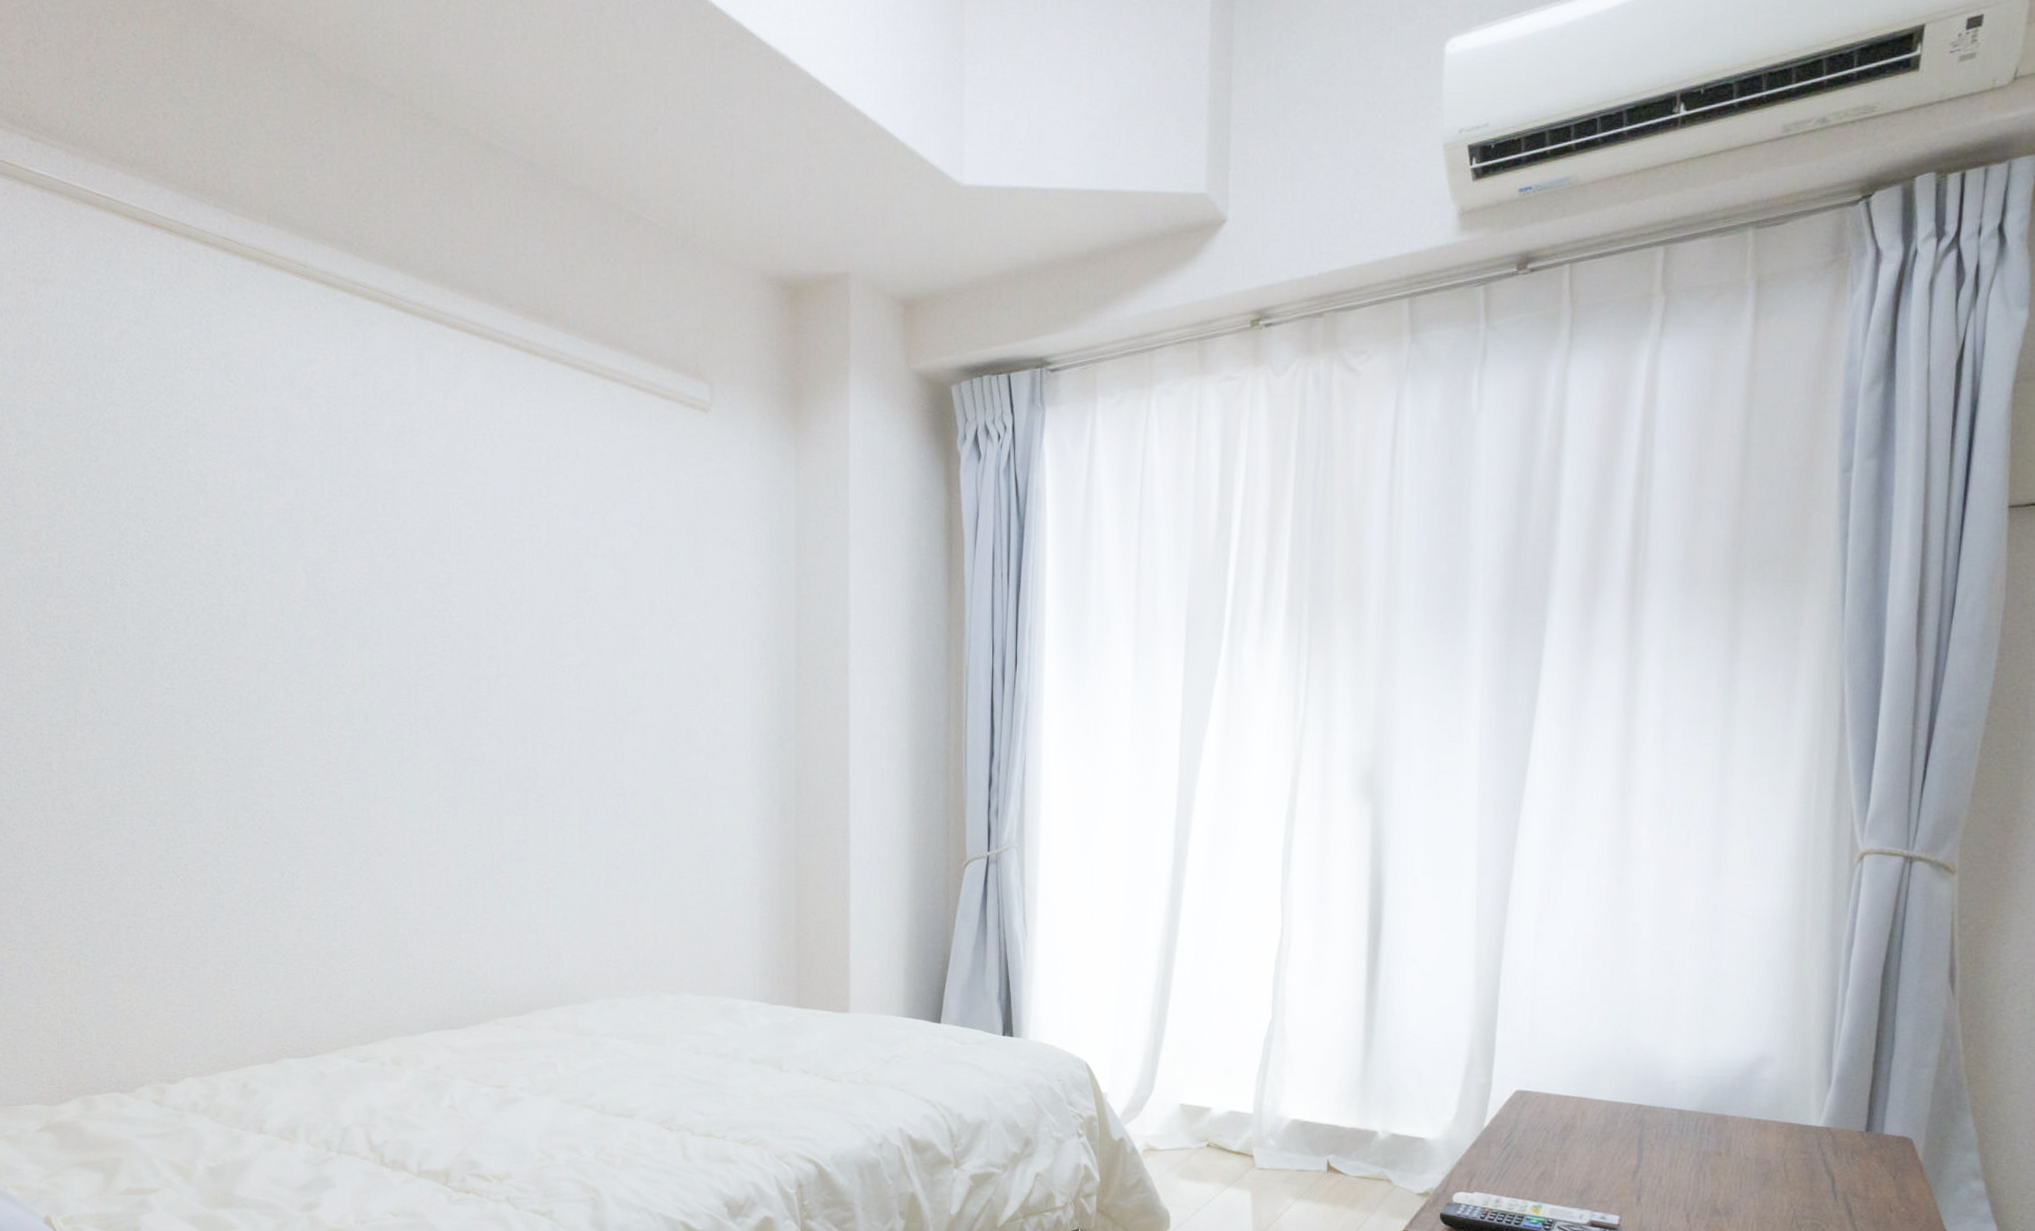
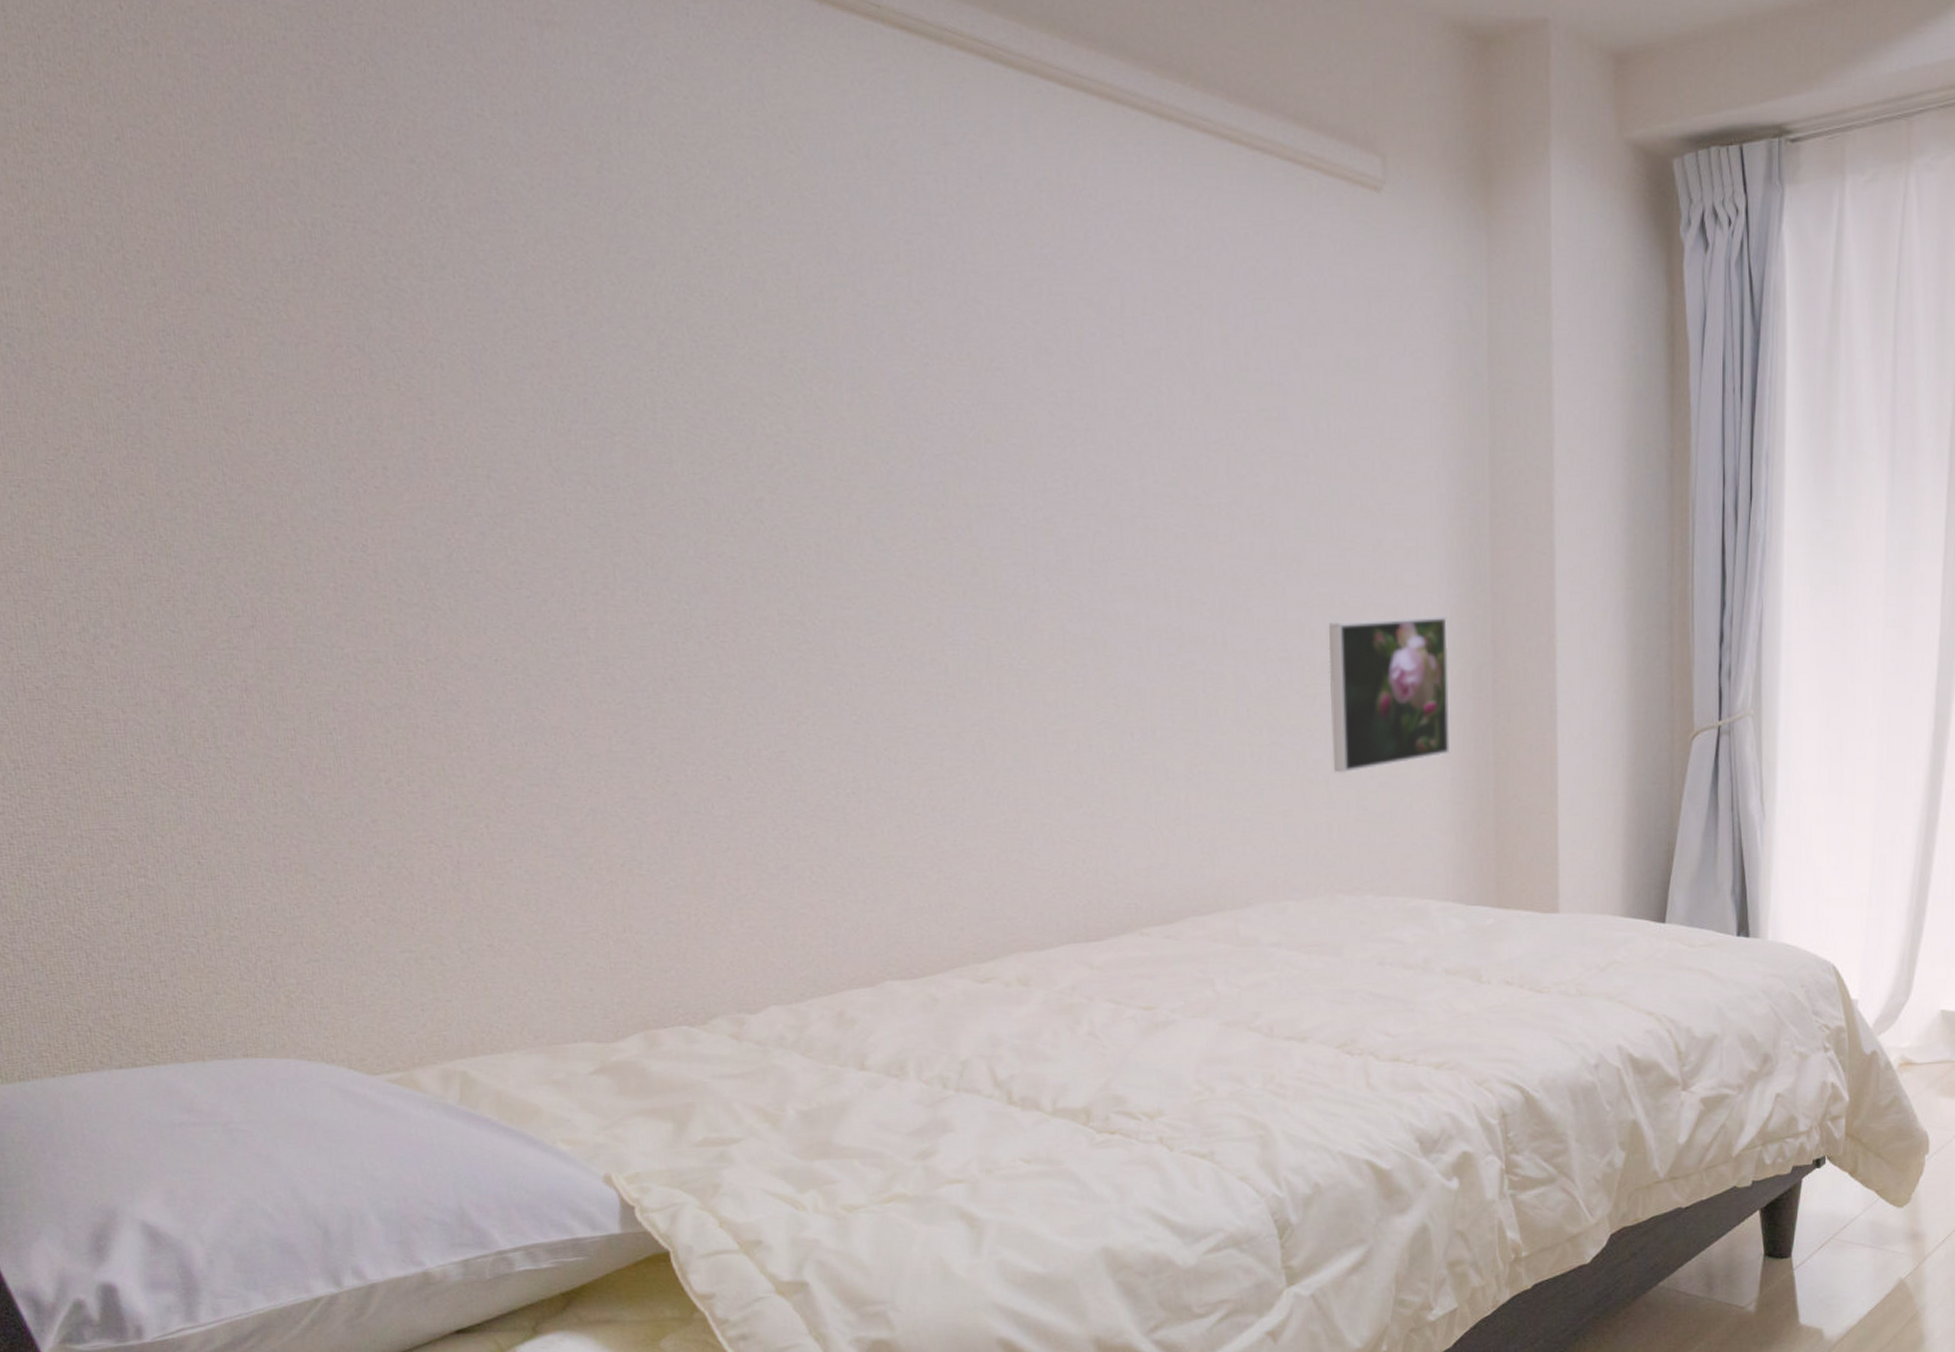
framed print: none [658,760,759,891] -> present [1328,616,1449,773]

